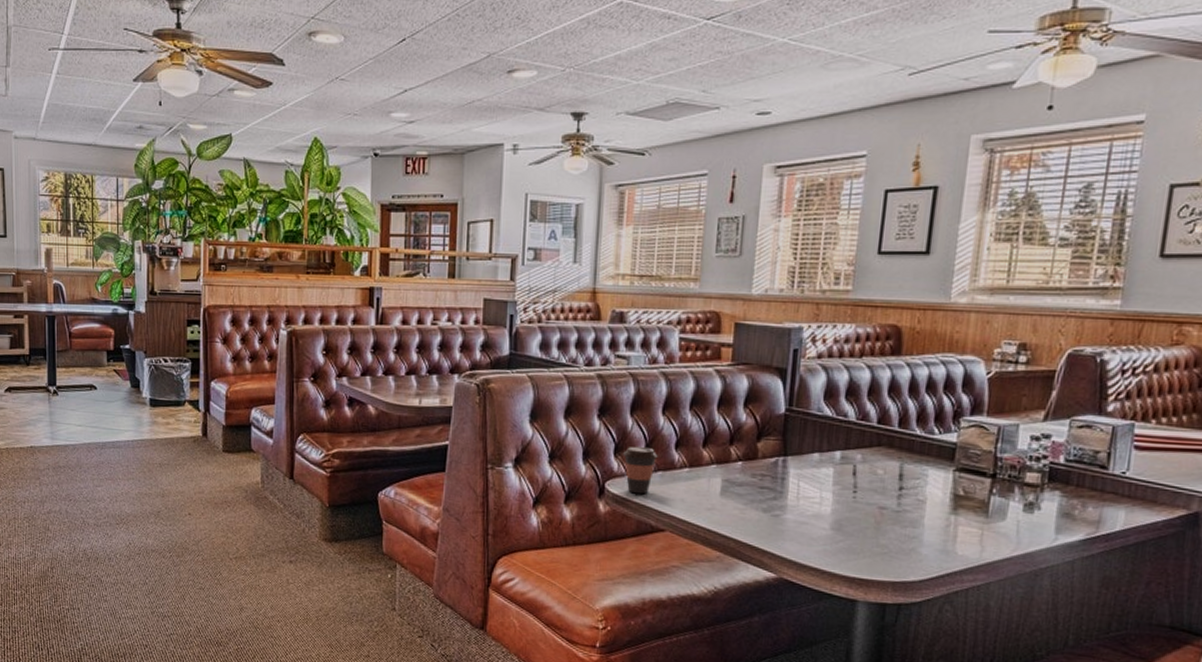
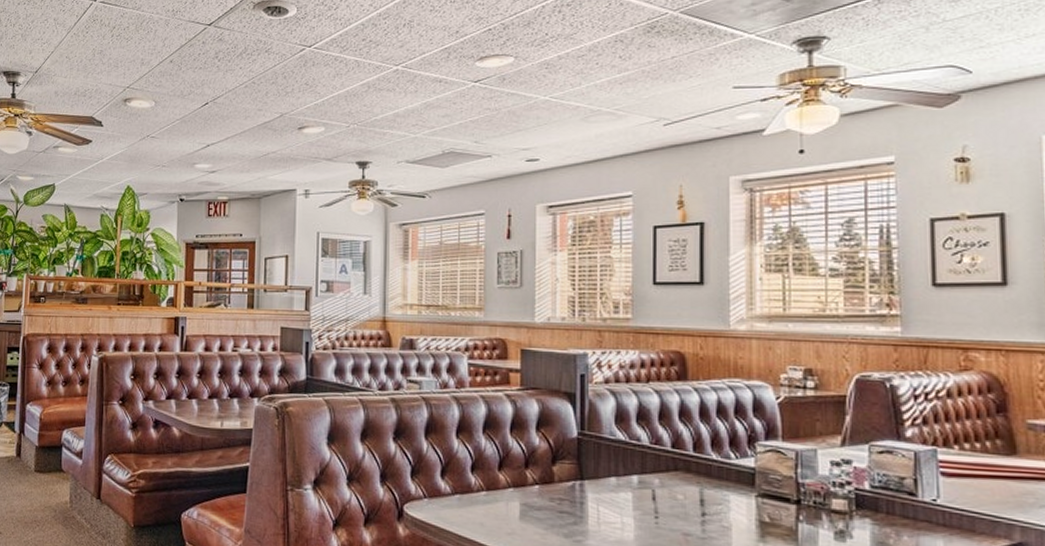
coffee cup: present [623,446,658,494] -> none [420,469,454,518]

